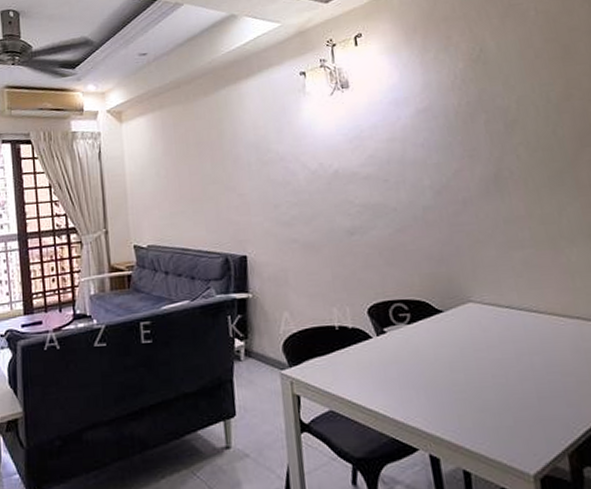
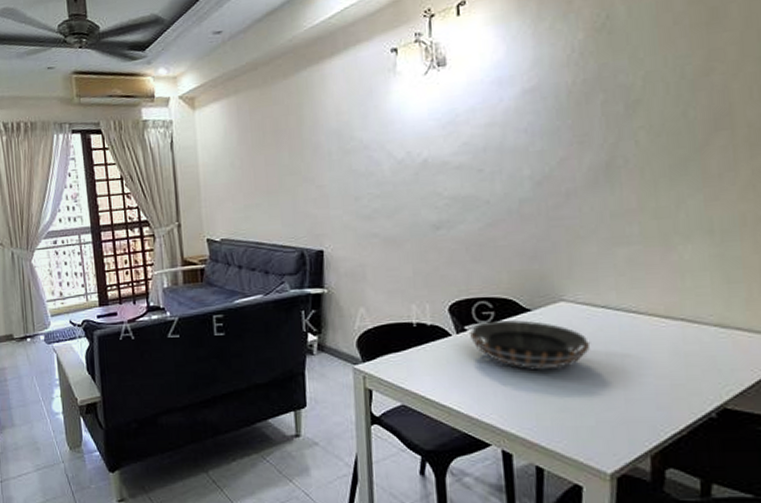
decorative bowl: none [389,321,501,370] -> present [470,320,591,369]

